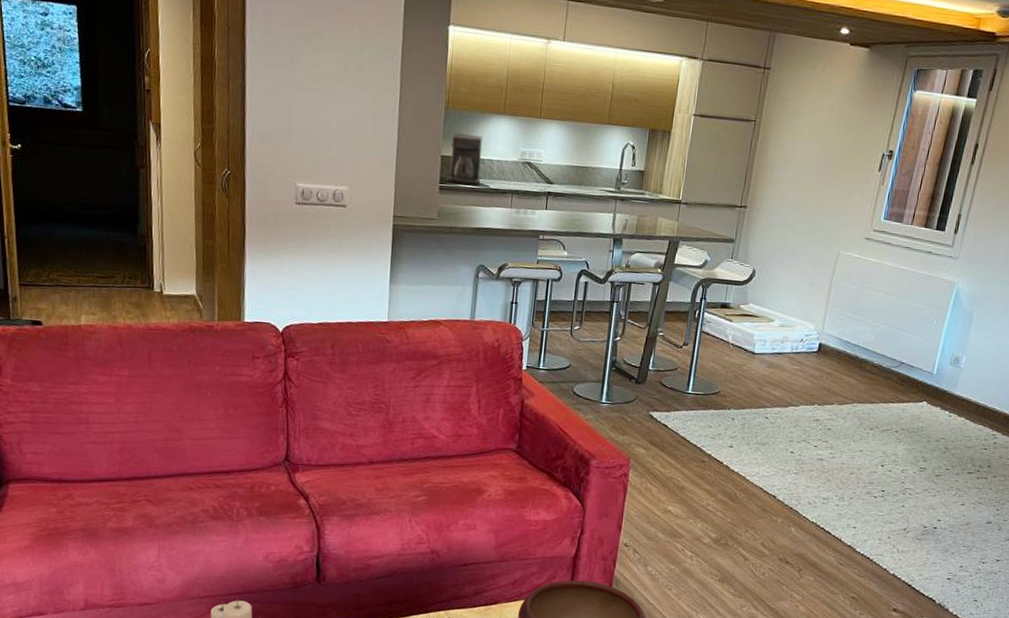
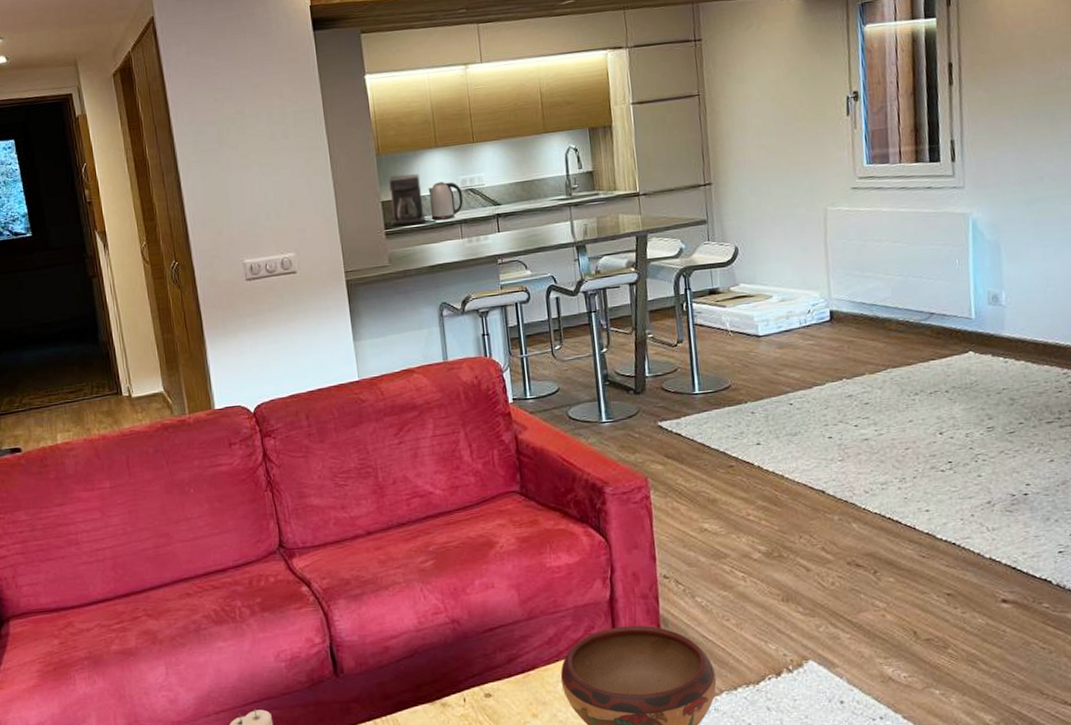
kettle: none [485,148,520,187] -> present [428,181,463,221]

